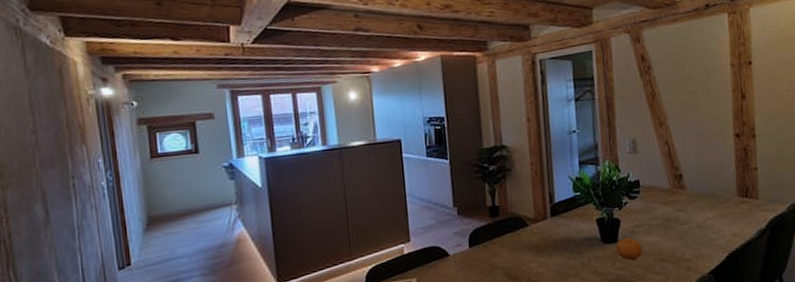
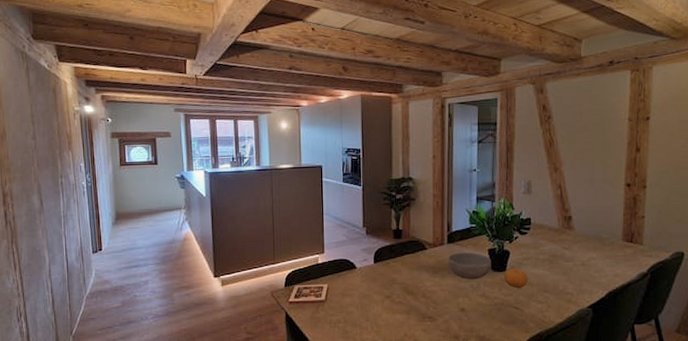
bowl: none [553,224,601,256] -> present [448,252,491,280]

